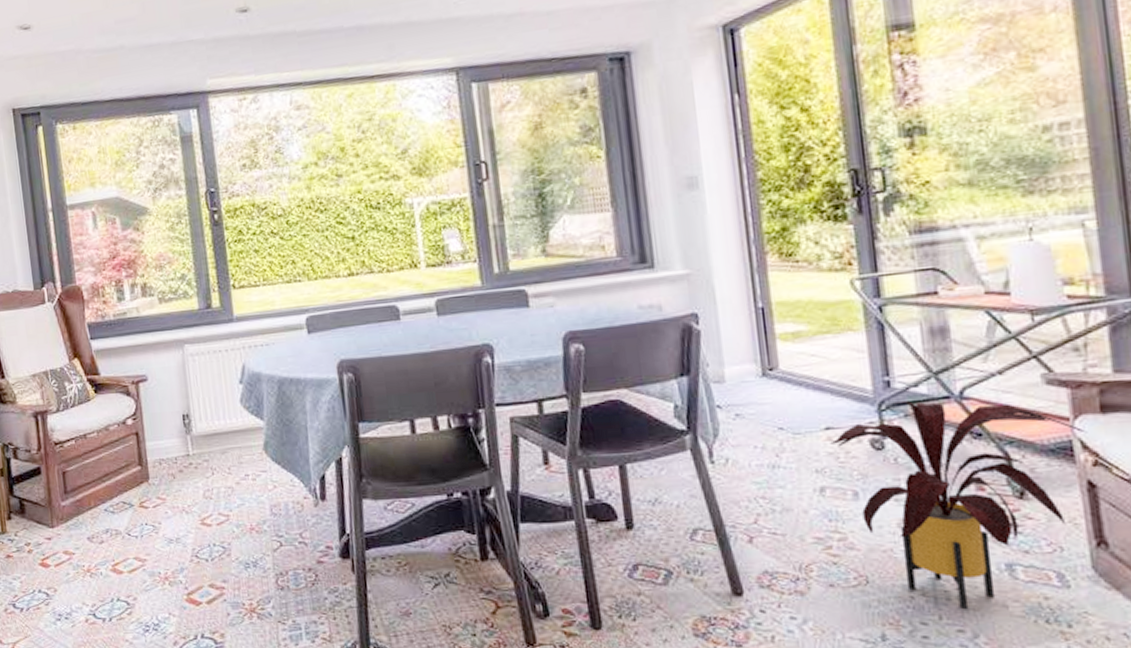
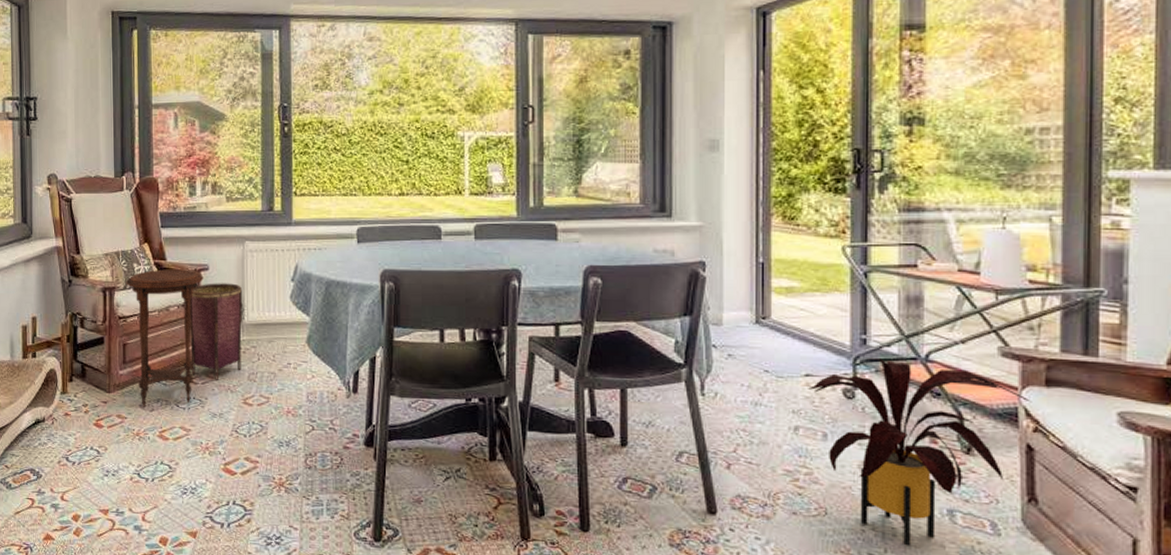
side table: none [58,382,144,540] -> present [126,269,204,408]
woven basket: none [130,392,195,502] -> present [190,283,243,380]

